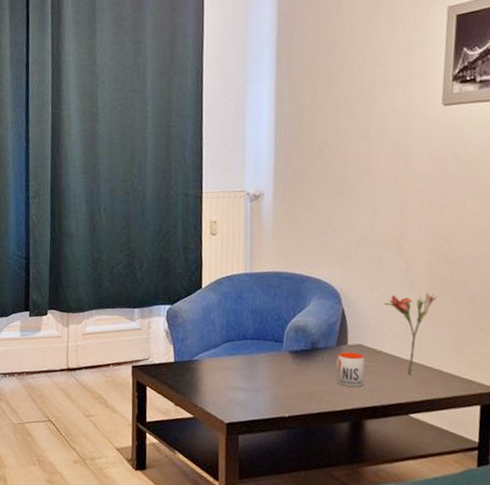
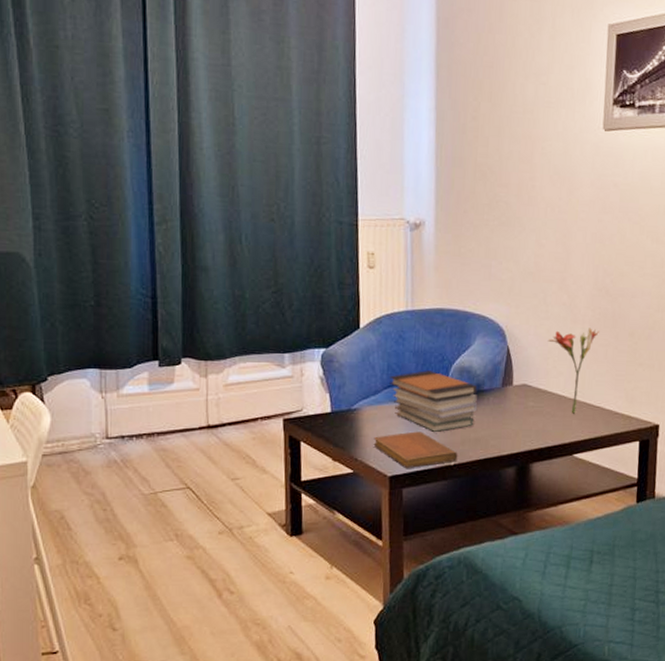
notebook: none [212,383,292,417] -> present [373,431,458,468]
book stack: none [228,328,312,385] -> present [390,370,478,432]
mug: present [336,352,365,387] -> none [502,393,531,429]

